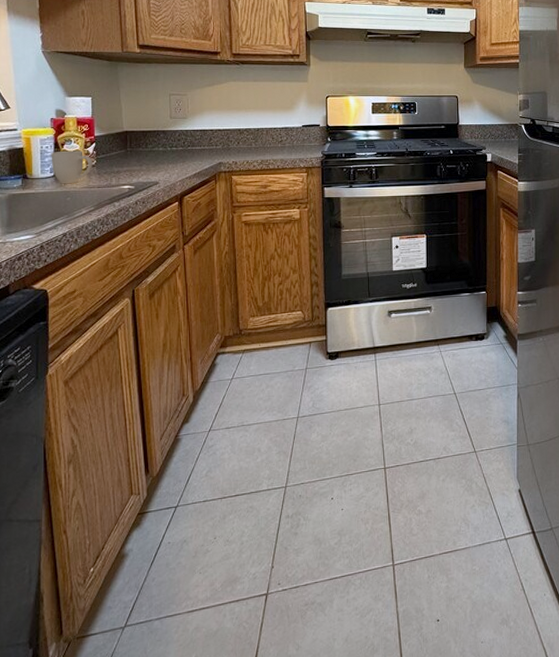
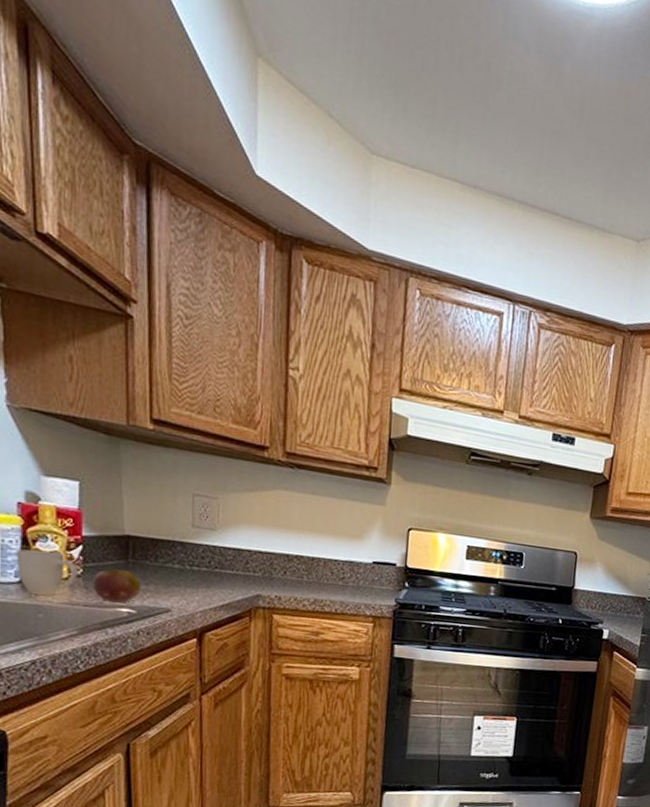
fruit: none [103,157,137,182] -> present [92,569,141,603]

